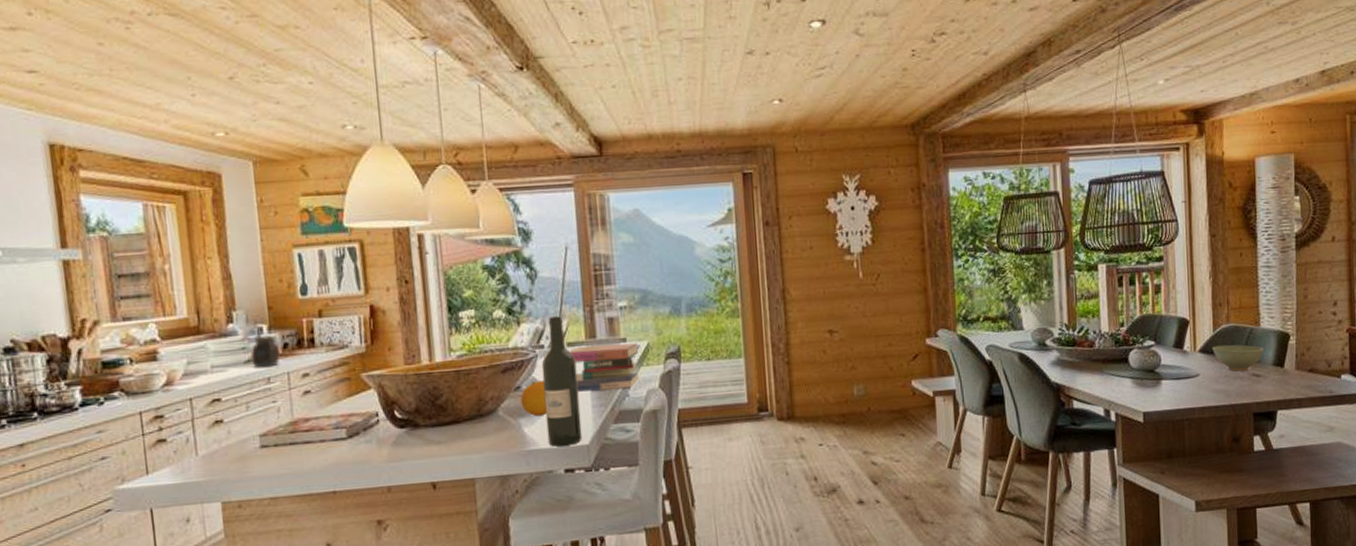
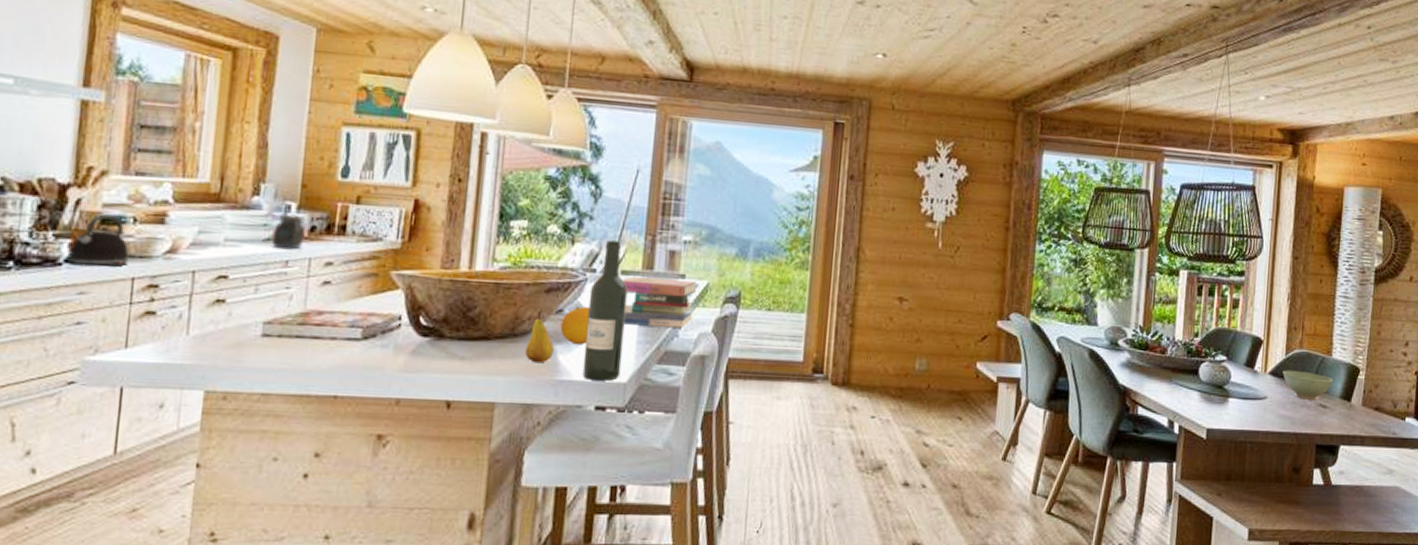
kettle: none [82,359,134,409] -> present [68,214,129,268]
fruit: none [493,390,519,438] -> present [525,310,554,364]

